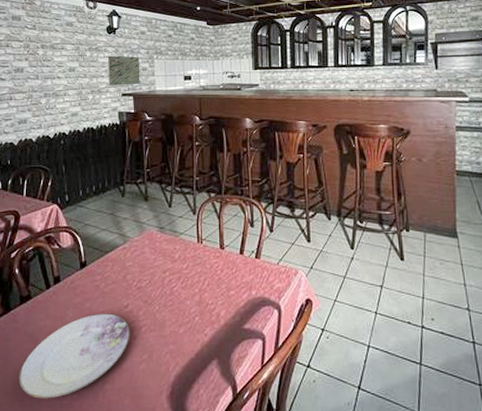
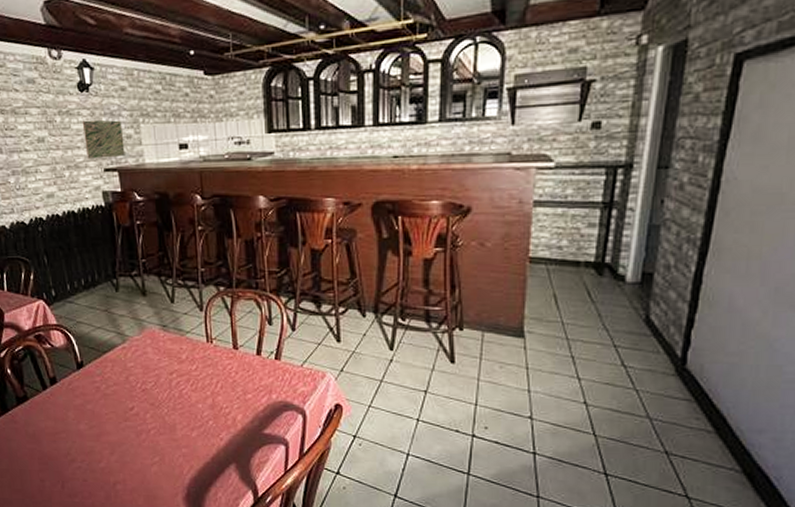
plate: present [18,313,130,399] -> none [25,415,139,497]

